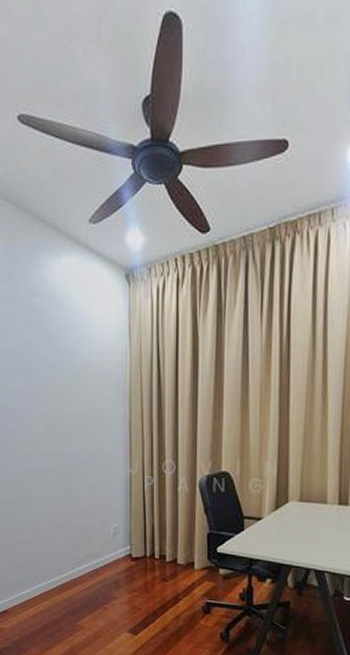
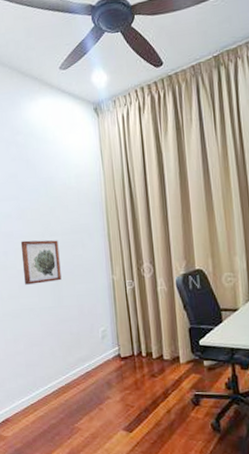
wall art: none [30,421,74,471] -> present [20,240,62,285]

